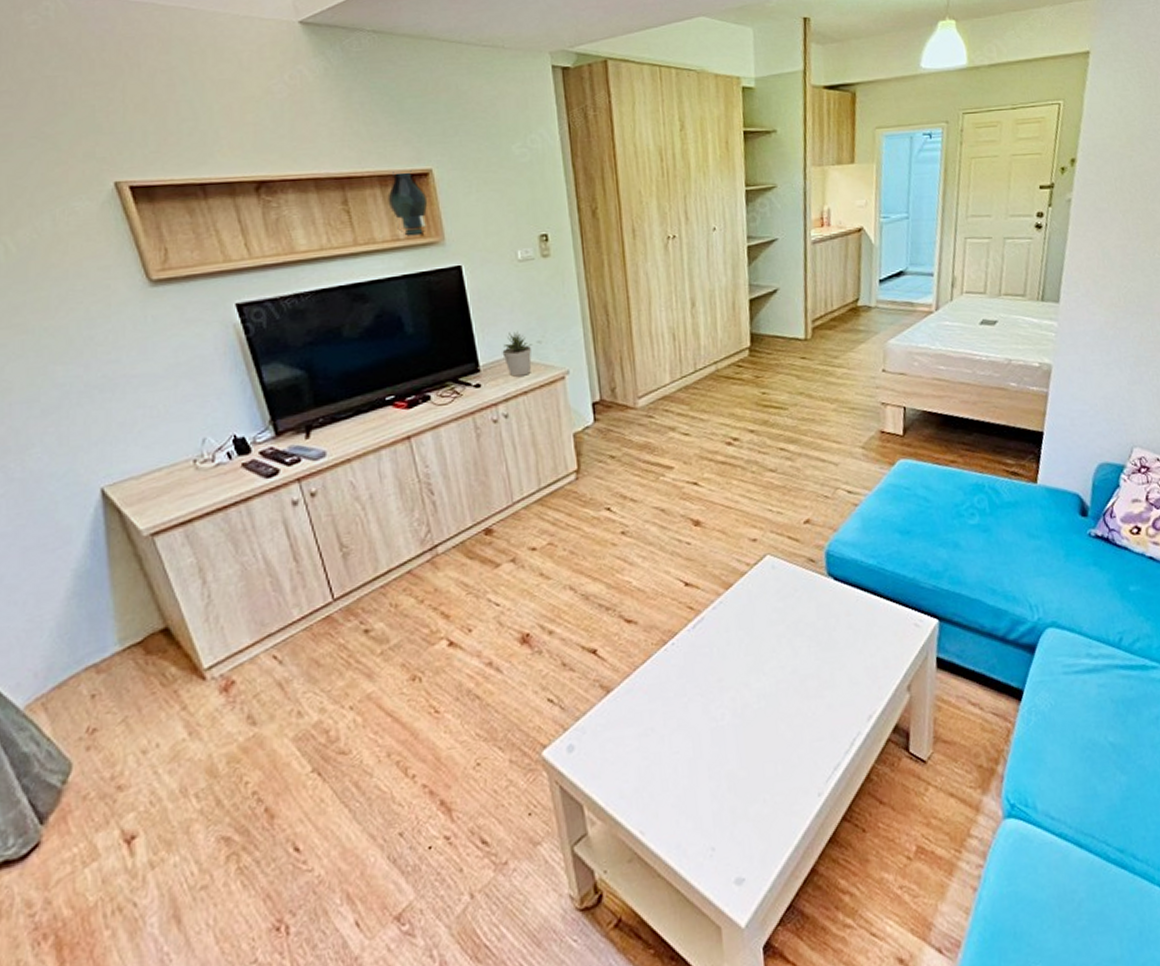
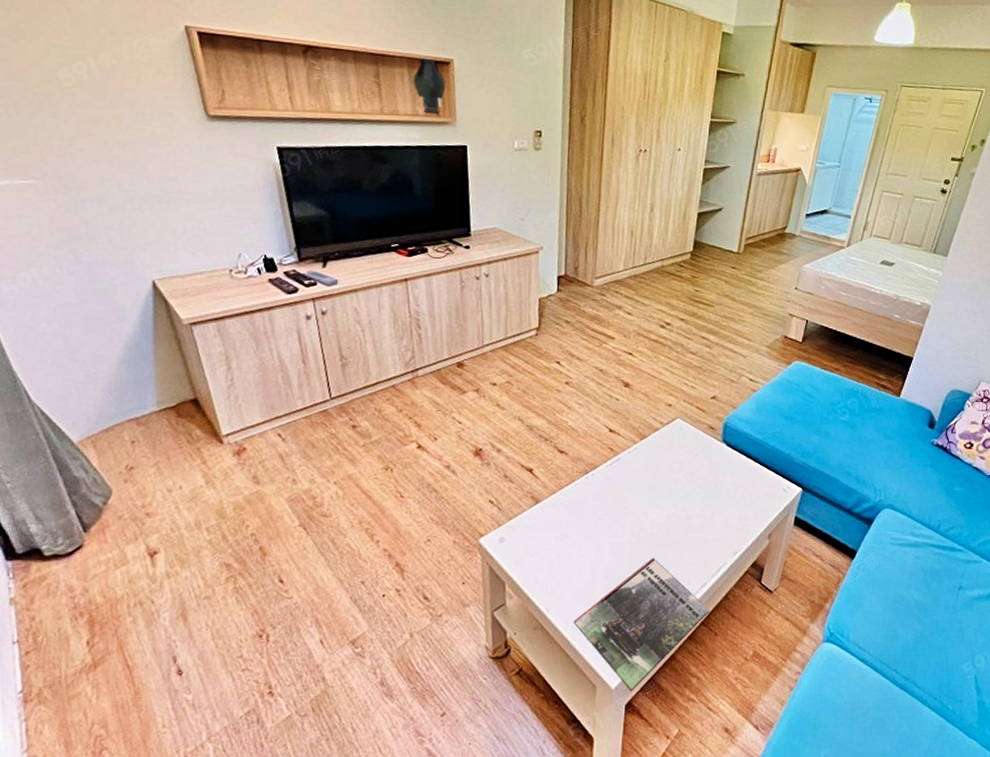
potted plant: present [502,331,532,377] -> none [491,207,516,245]
magazine: none [678,741,851,928] -> present [573,558,710,692]

